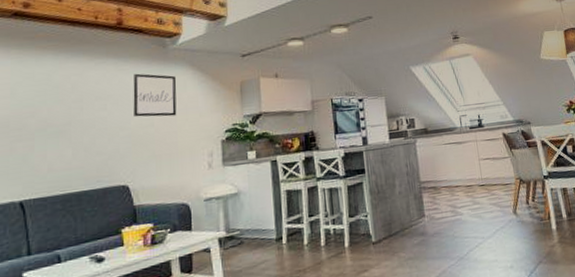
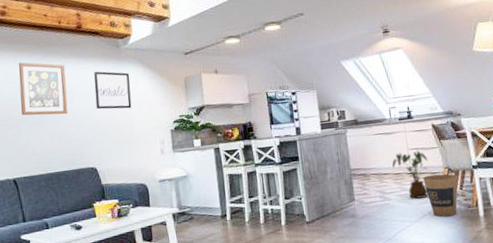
wall art: none [38,61,99,125] -> present [19,62,68,116]
house plant: none [463,159,501,213] -> present [392,149,429,199]
trash can: none [495,185,530,232] -> present [423,173,458,217]

